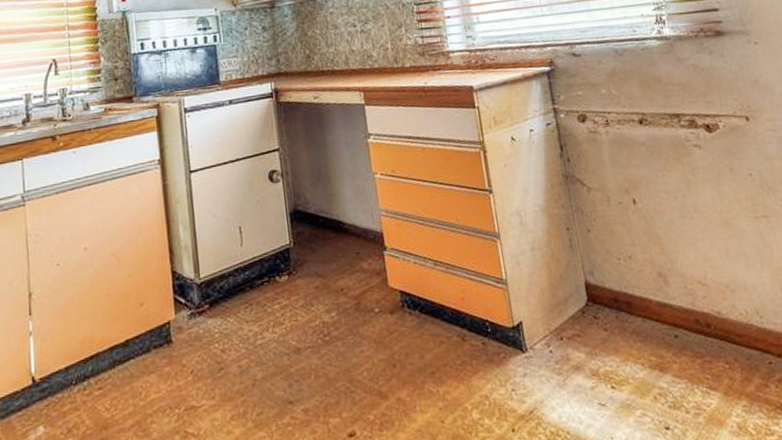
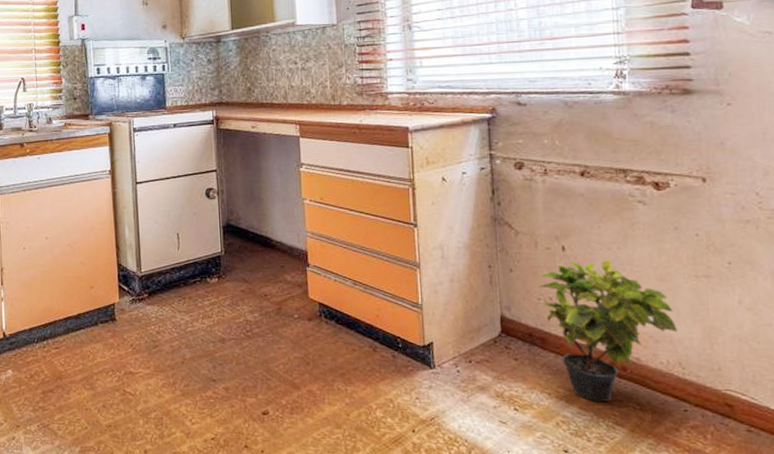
potted plant: none [616,208,750,366] -> present [539,258,678,402]

